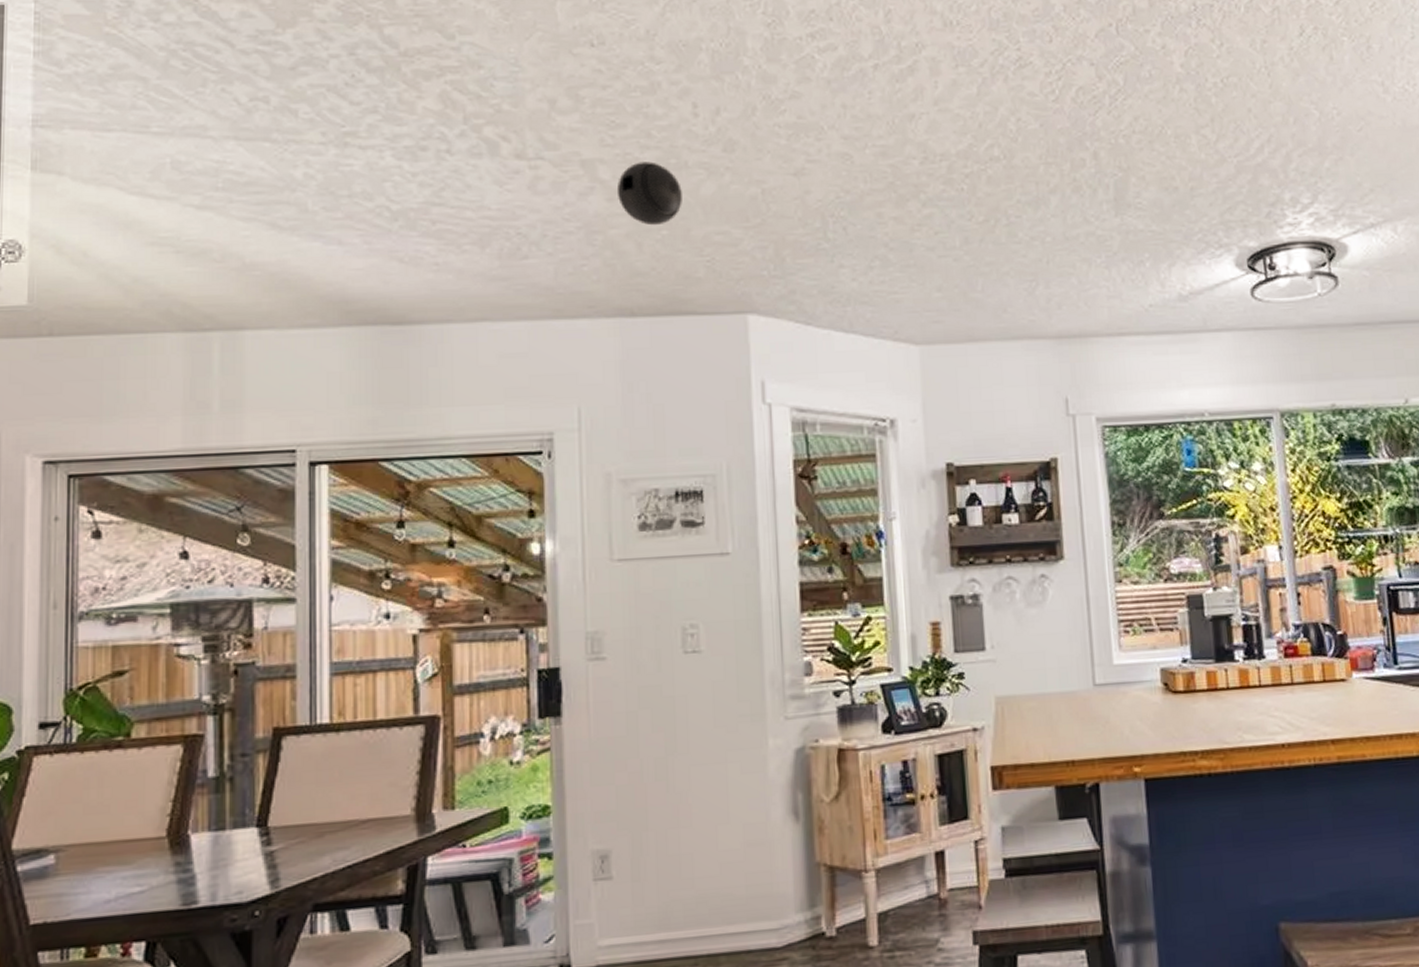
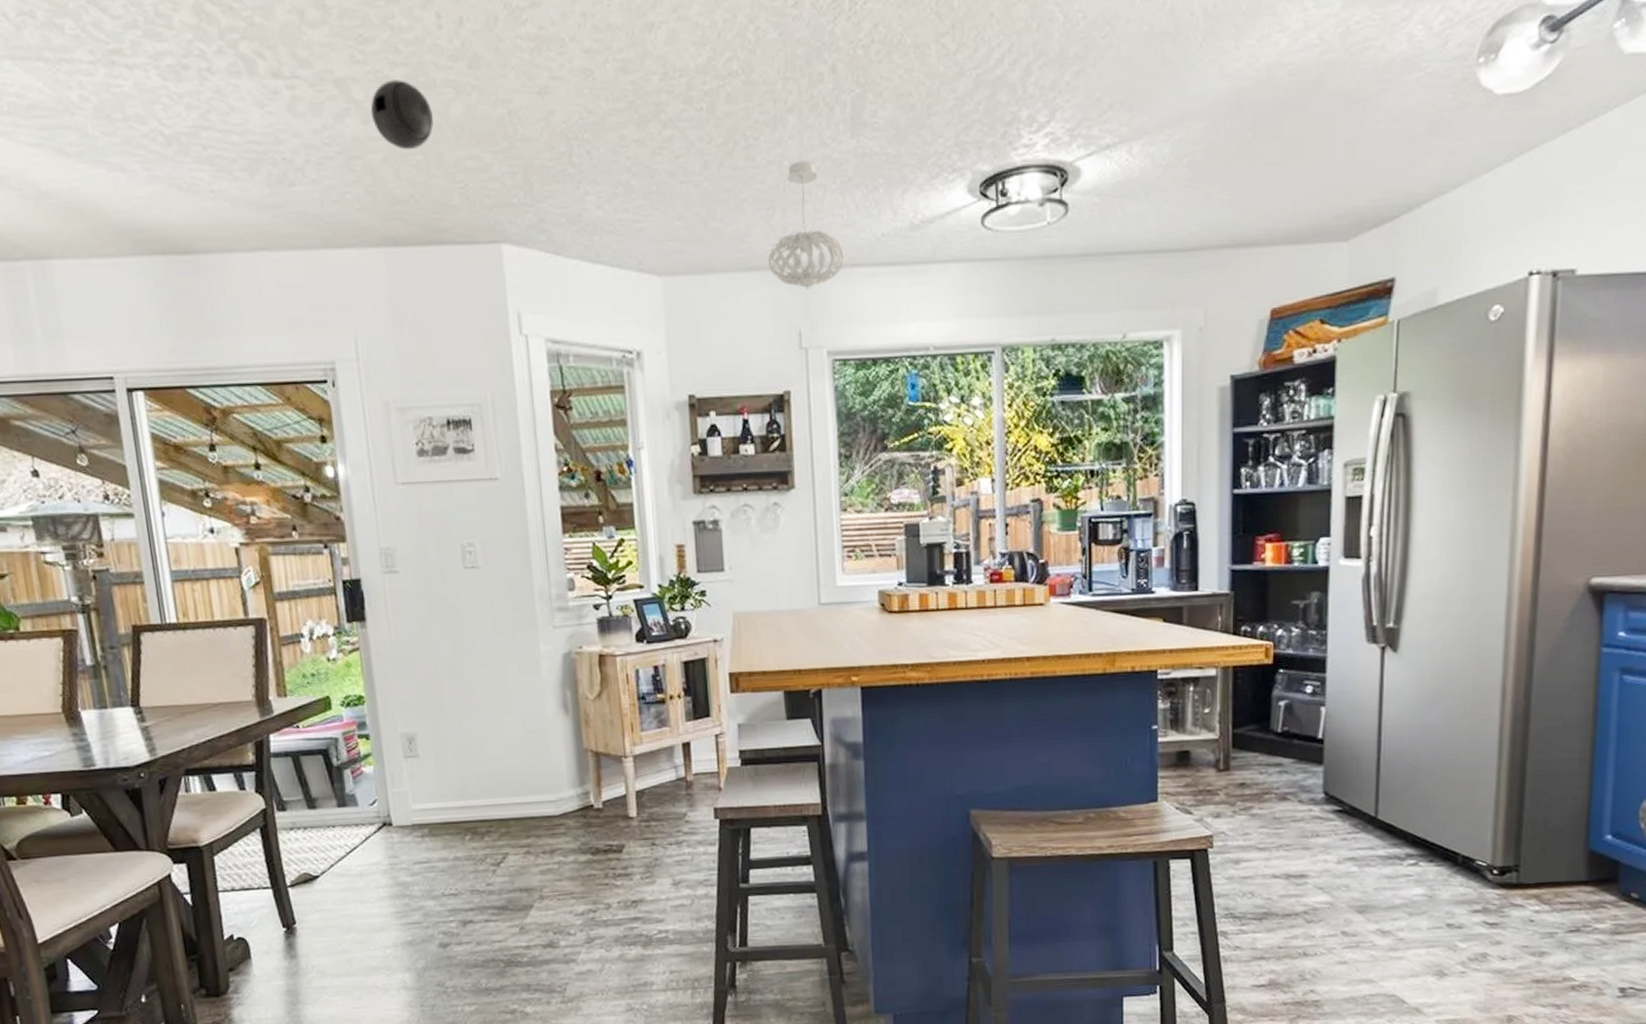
pendant light: none [1031,237,1113,357] -> present [767,160,846,289]

